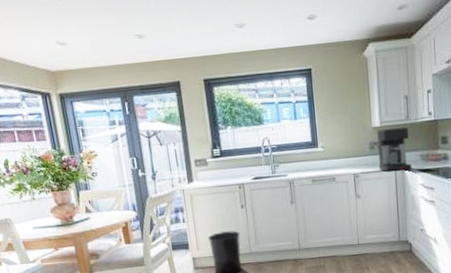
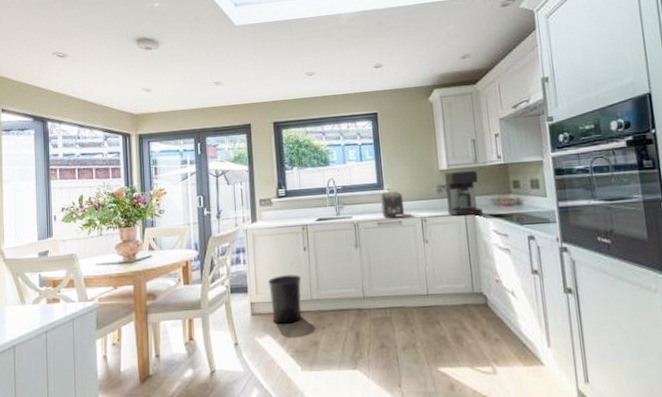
toaster: none [314,149,339,176] -> present [380,191,405,219]

